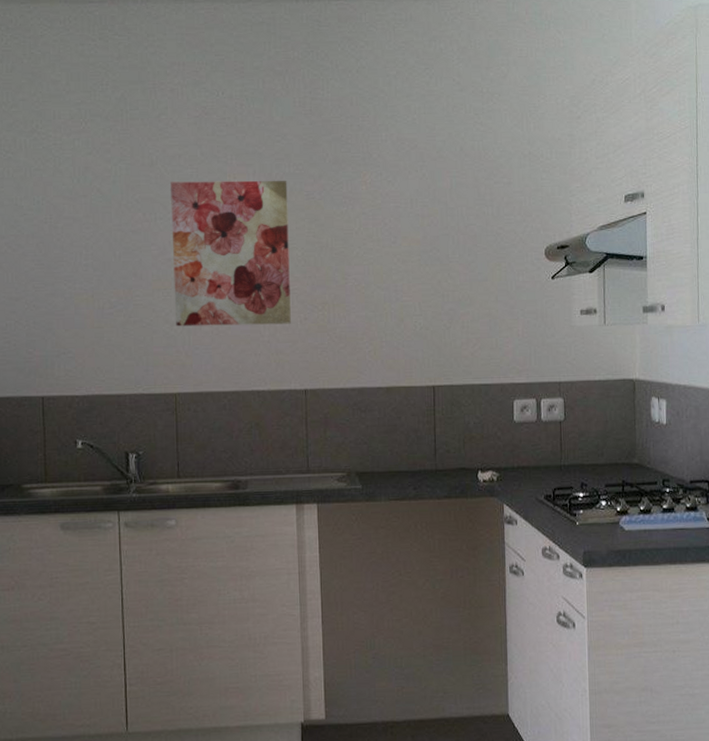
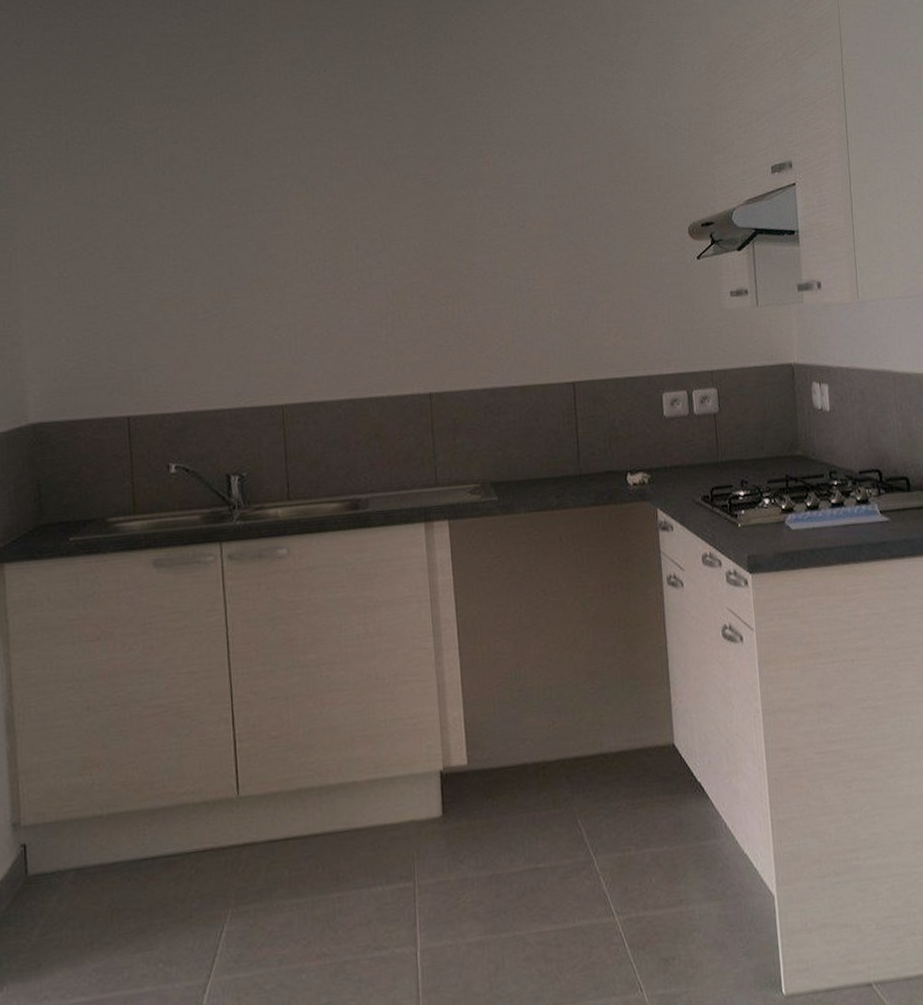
wall art: present [171,180,291,327] -> none [269,164,411,330]

